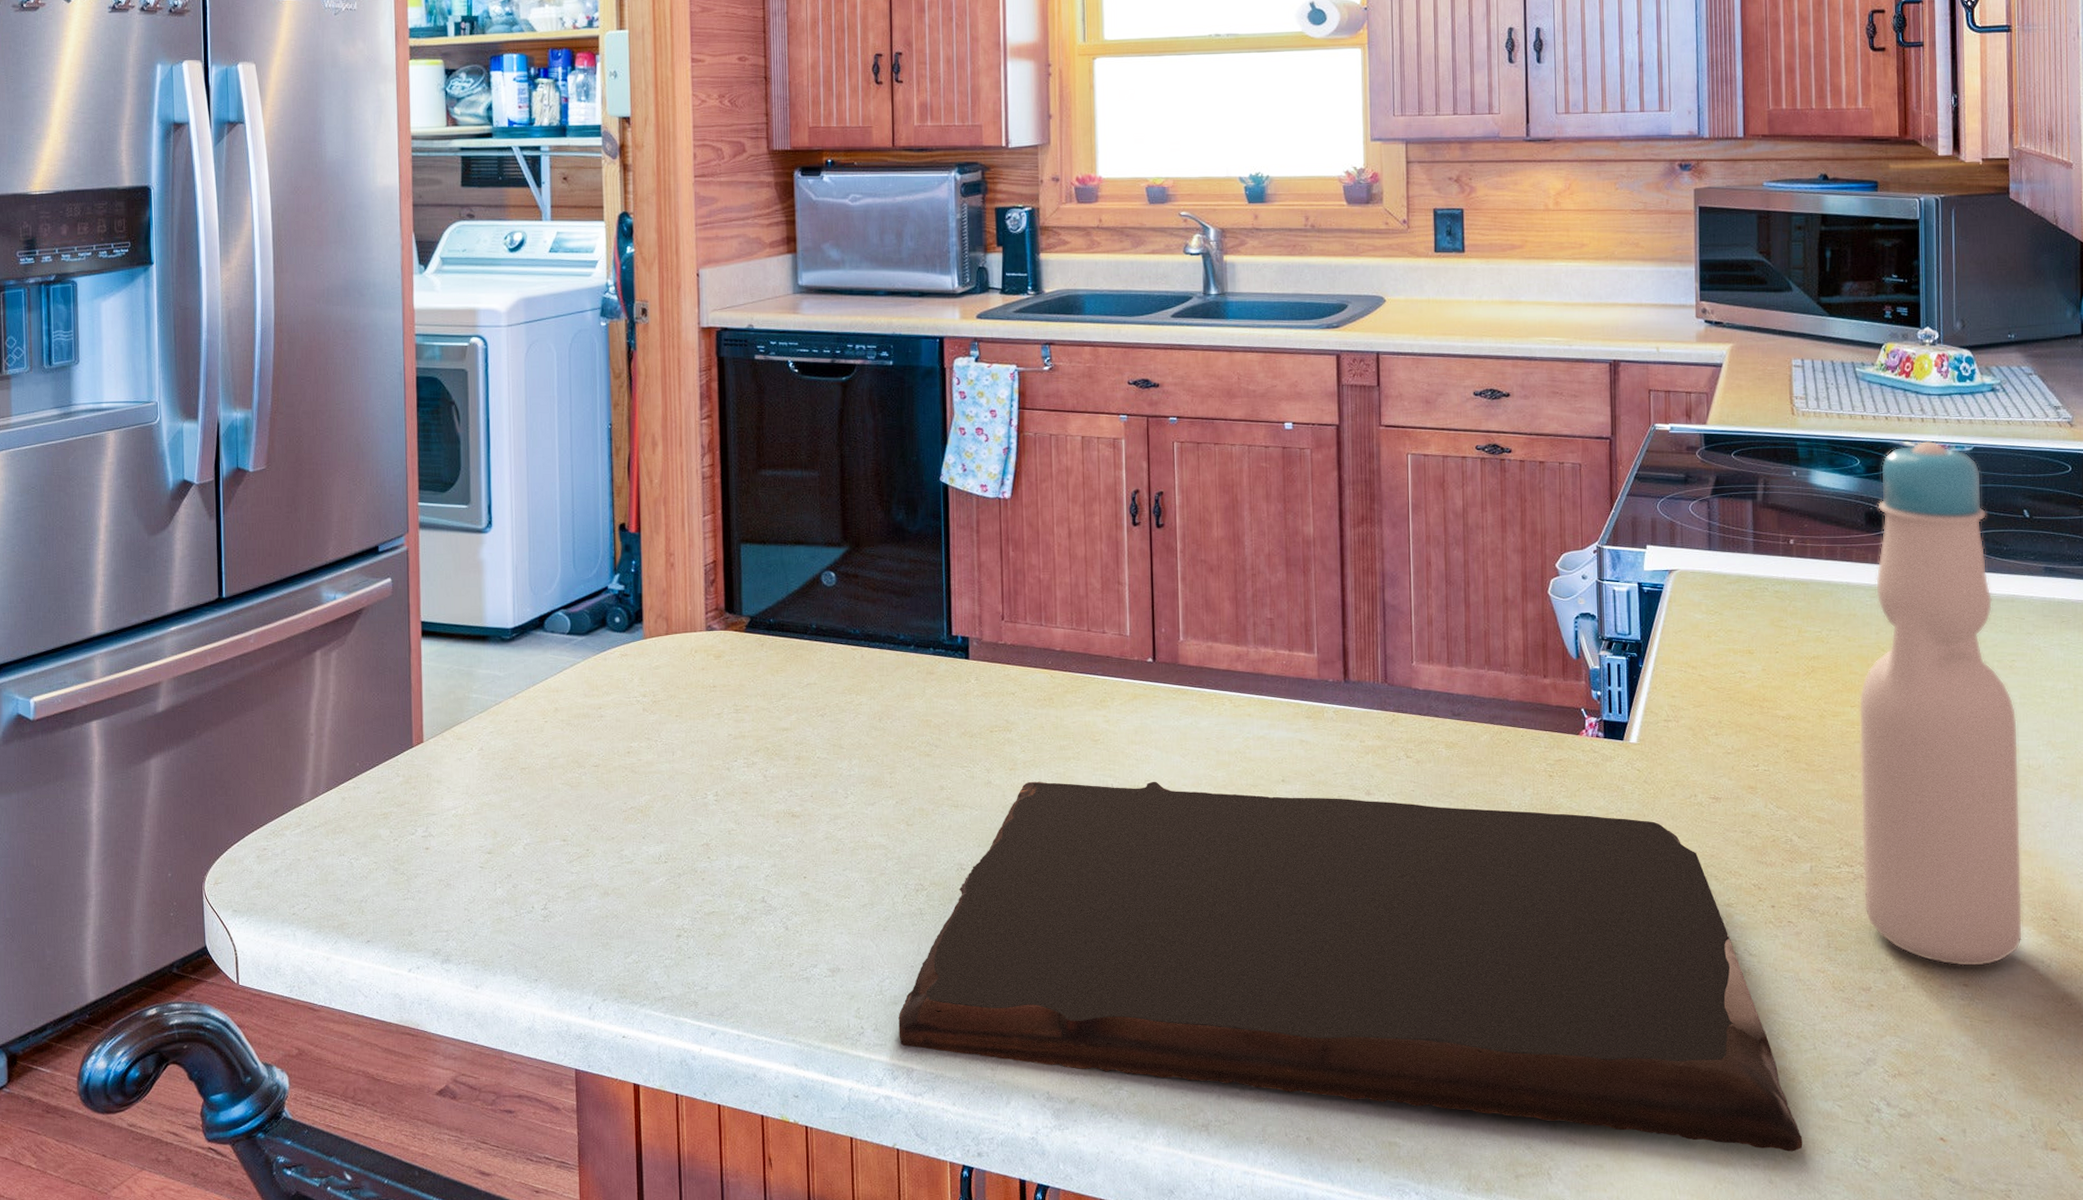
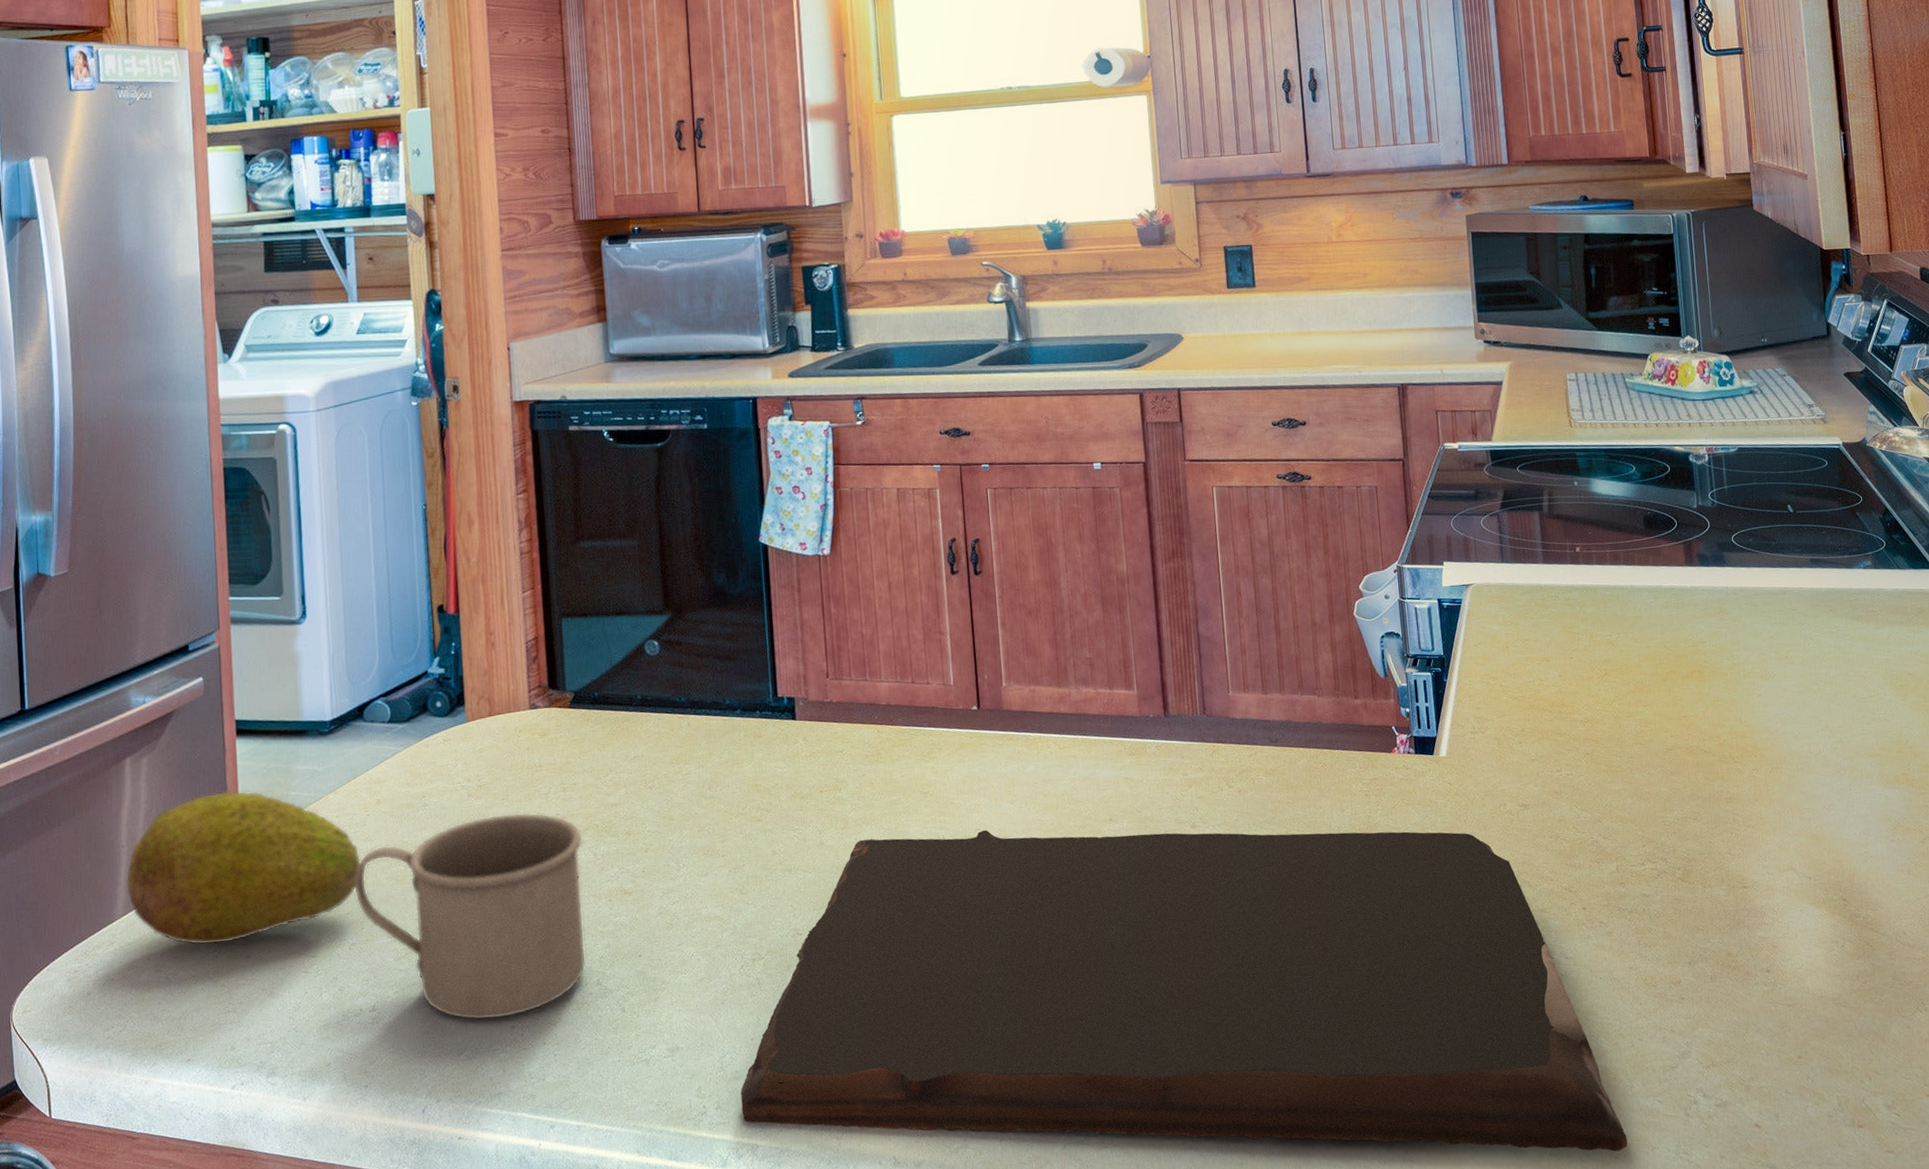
fruit: none [312,688,538,835] -> present [125,790,361,946]
mug: none [530,730,754,927] -> present [354,812,587,1021]
bottle: present [1858,440,2023,967] -> none [1650,444,1817,953]

